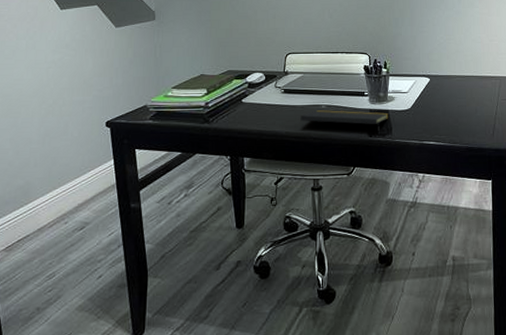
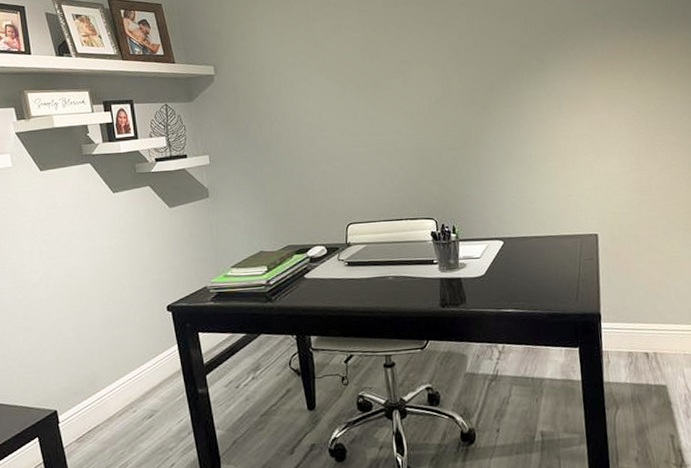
notepad: present [300,110,389,135] -> none [367,280,461,305]

